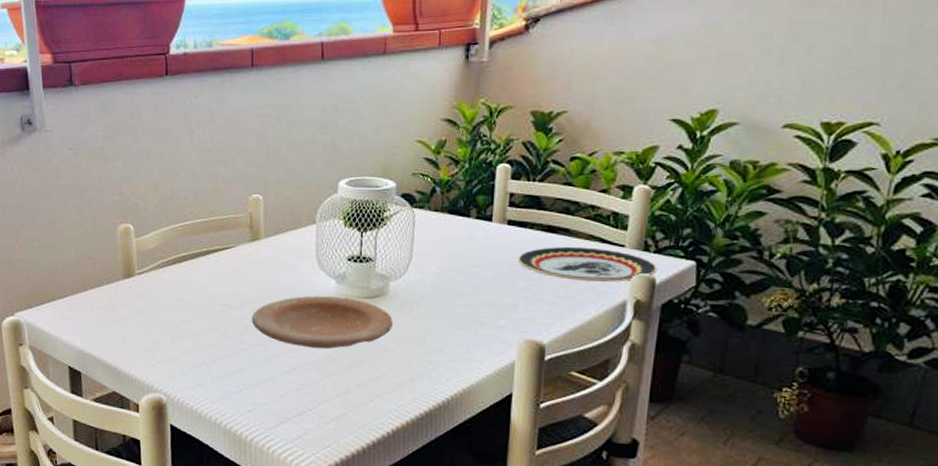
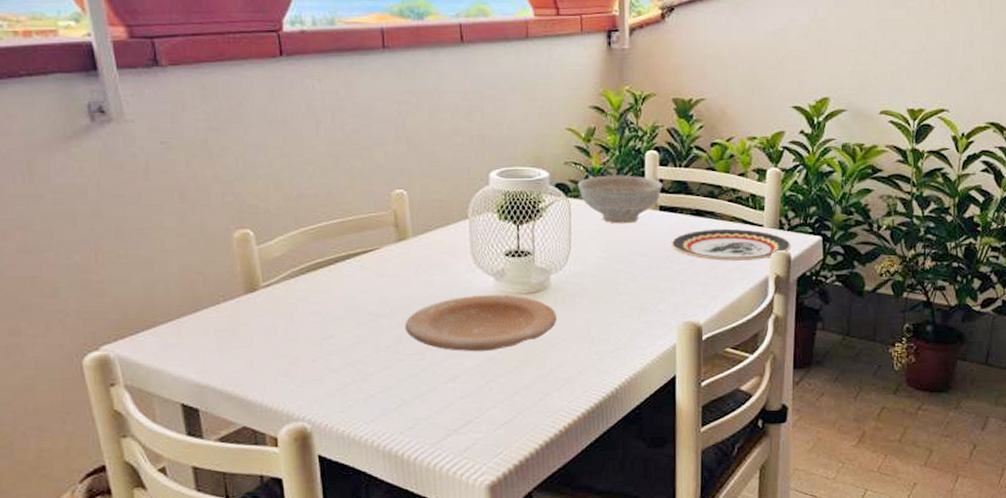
decorative bowl: none [423,187,513,236] -> present [577,175,663,224]

